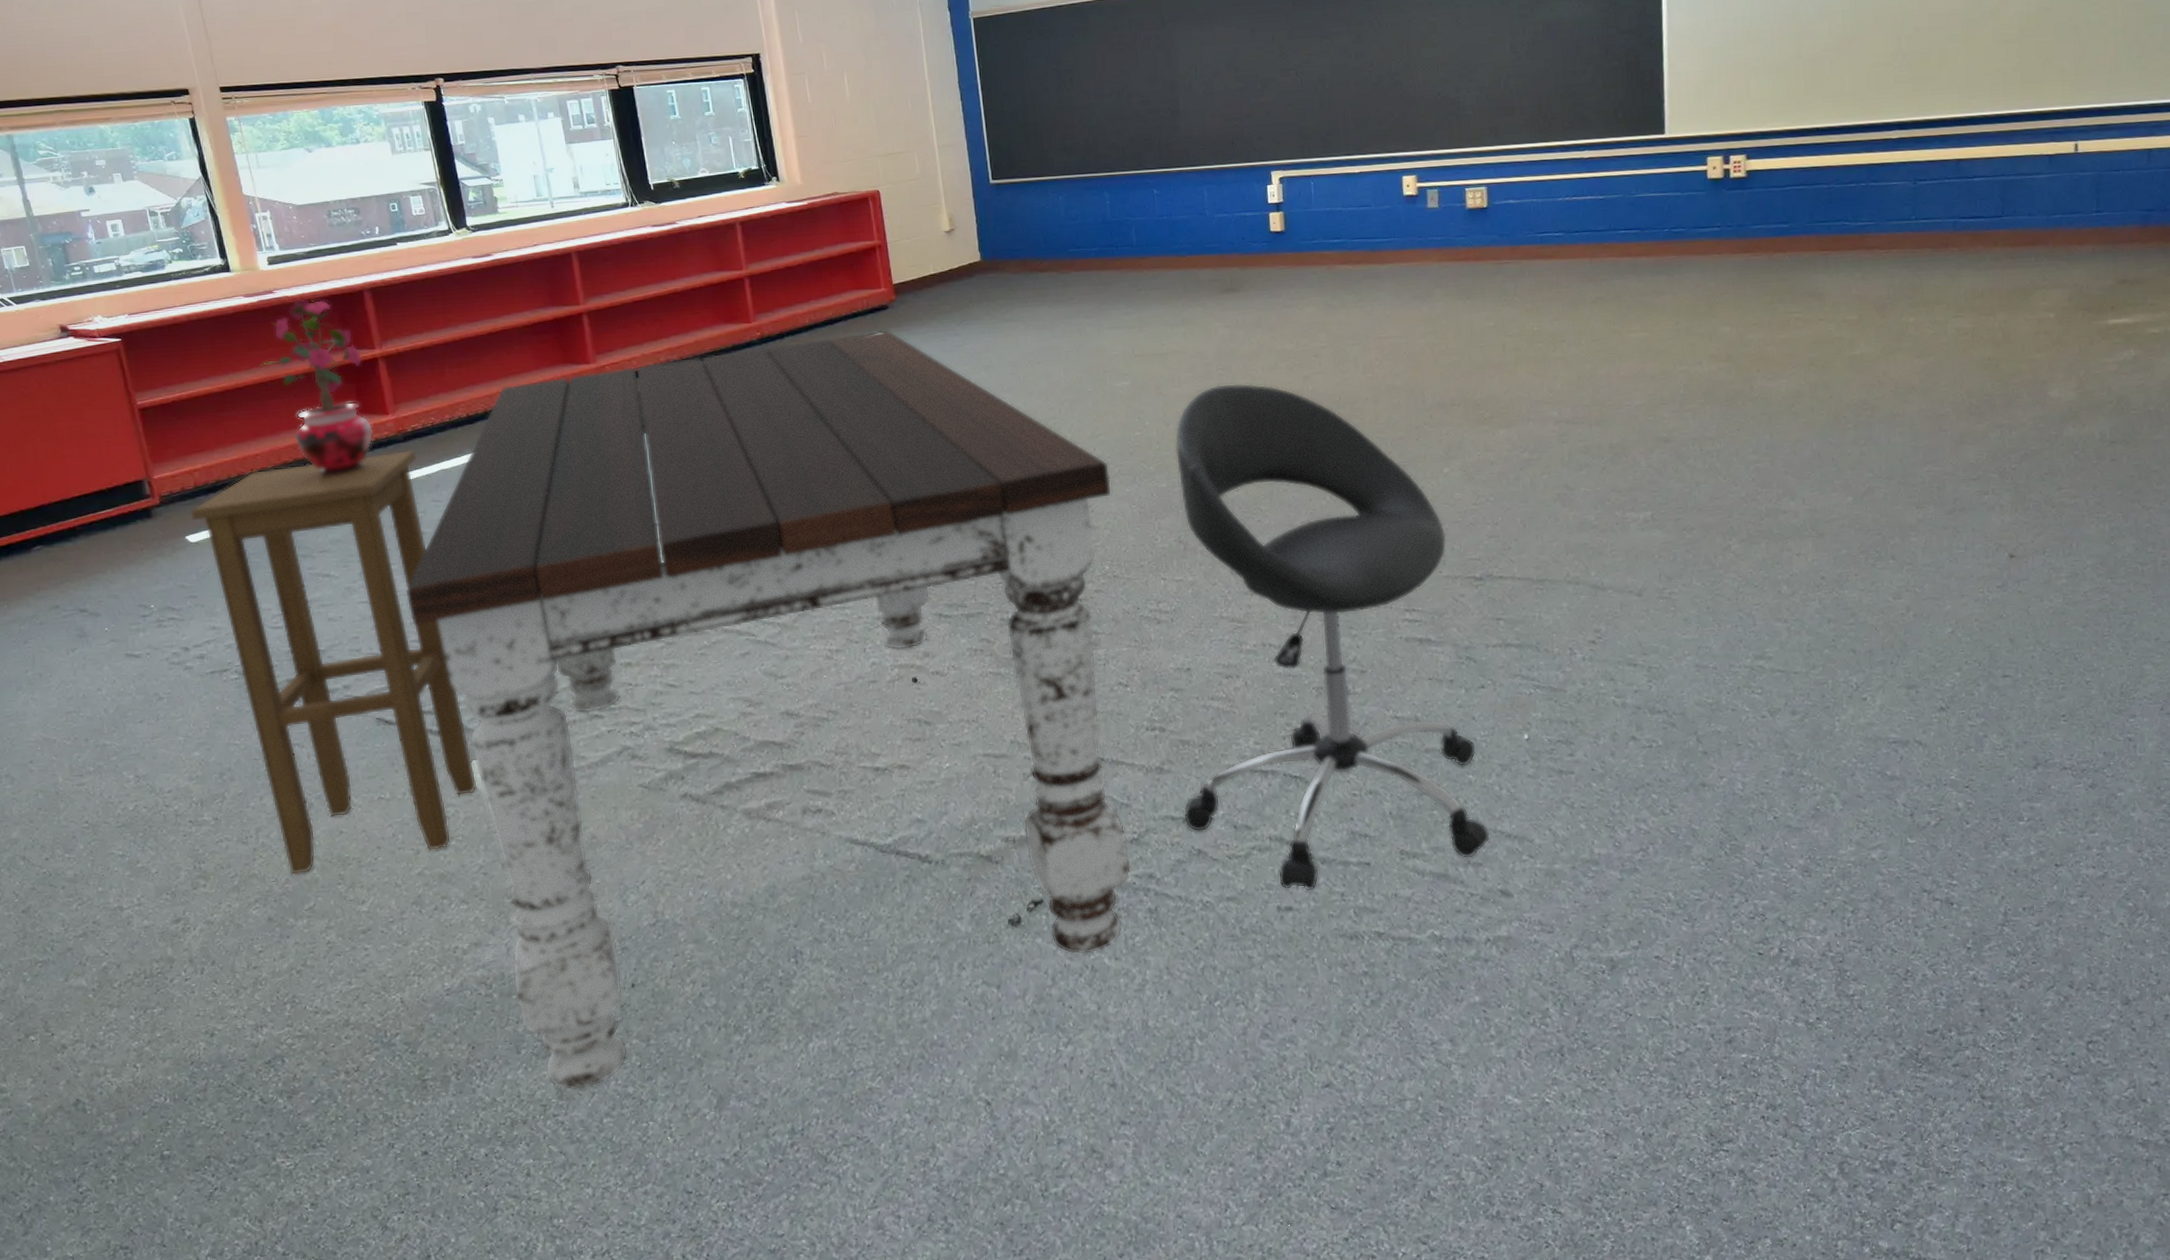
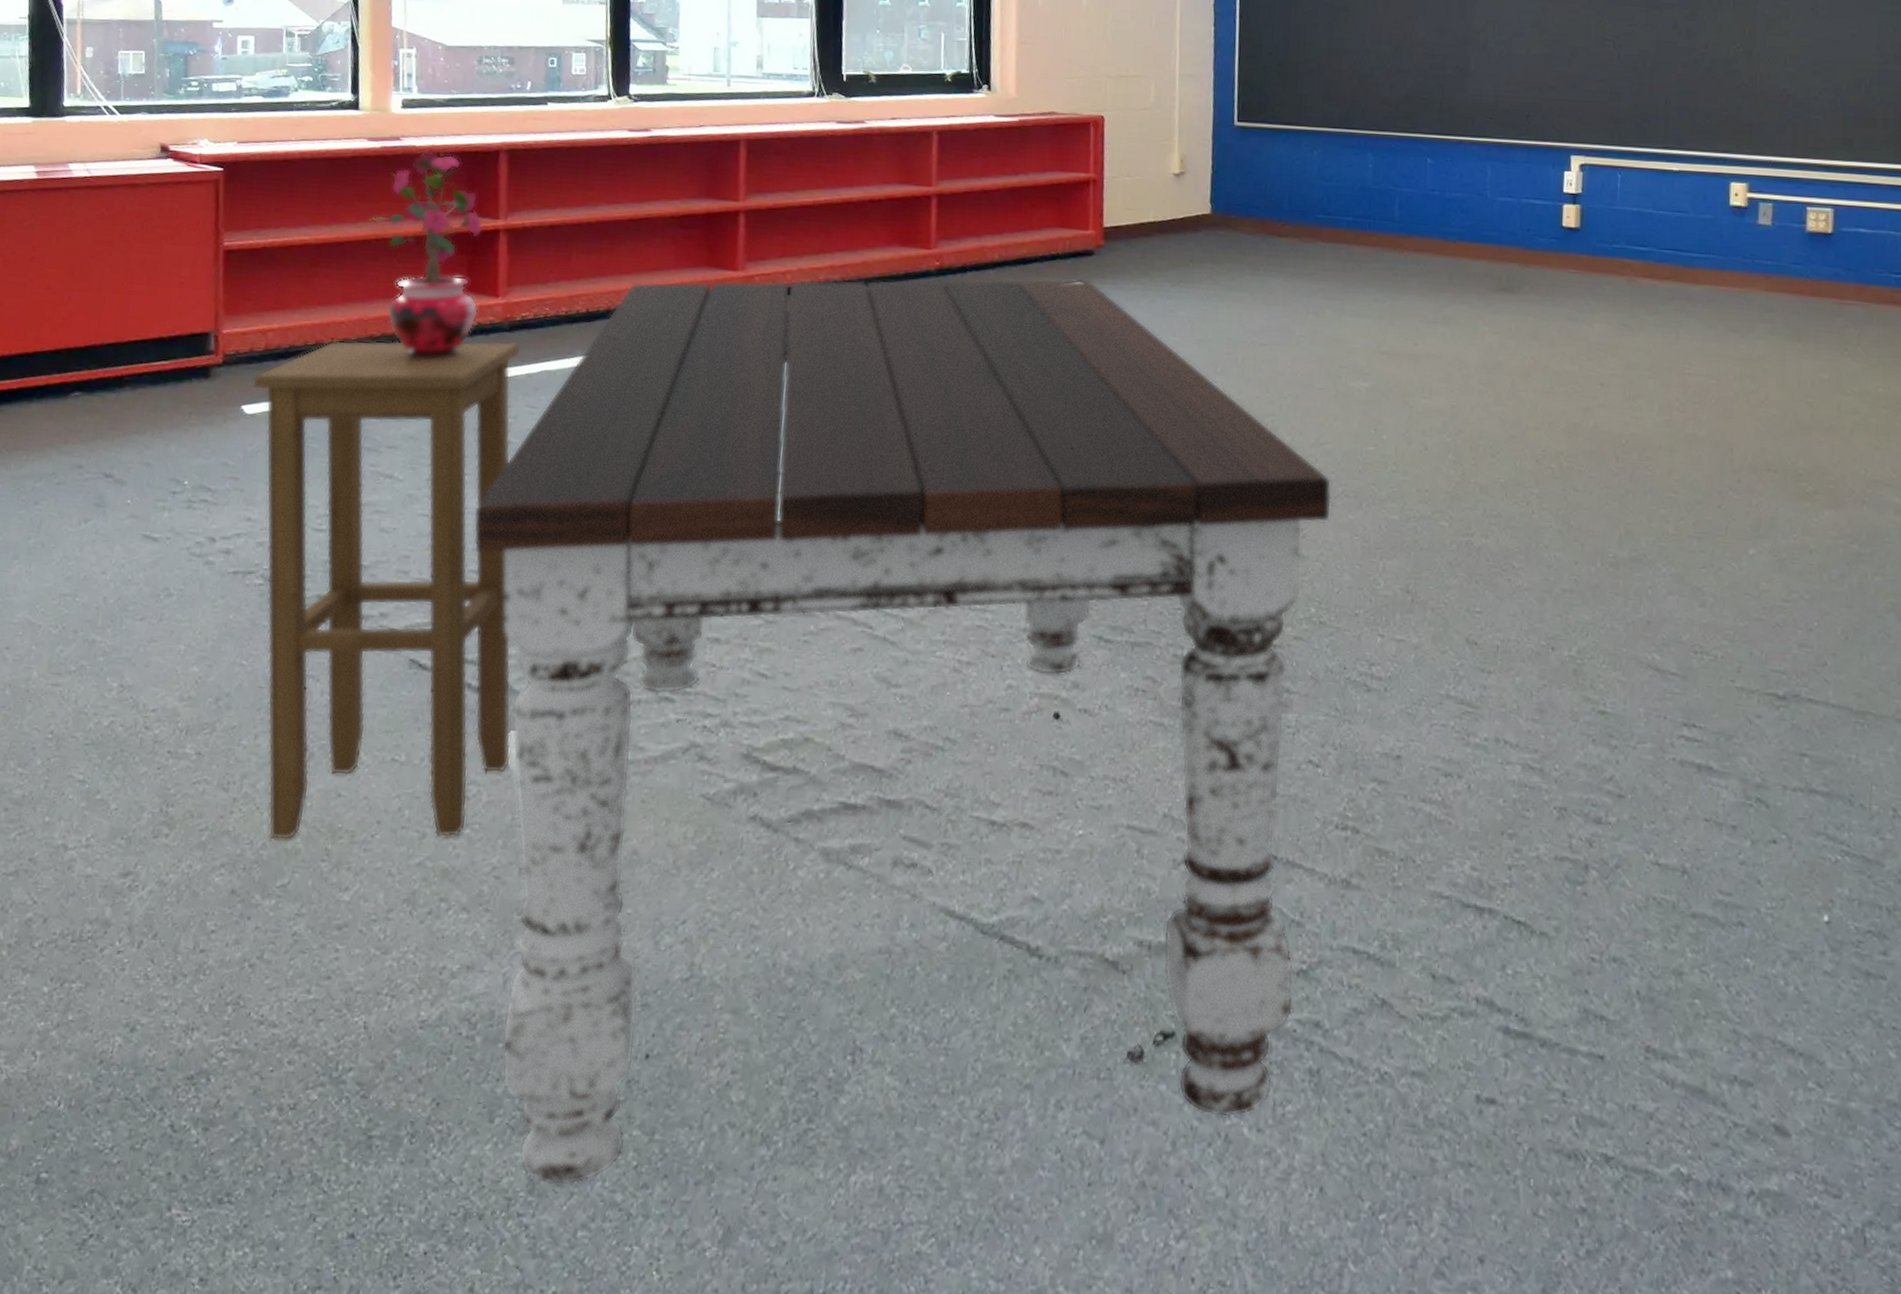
chair: present [1174,383,1490,891] -> none [1369,402,1767,1082]

